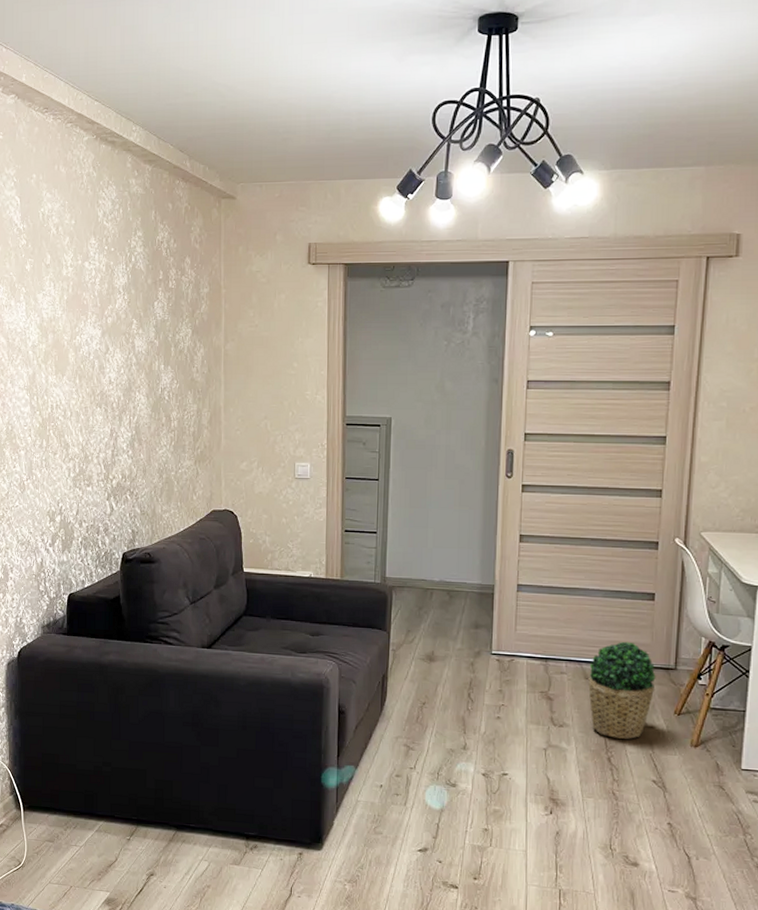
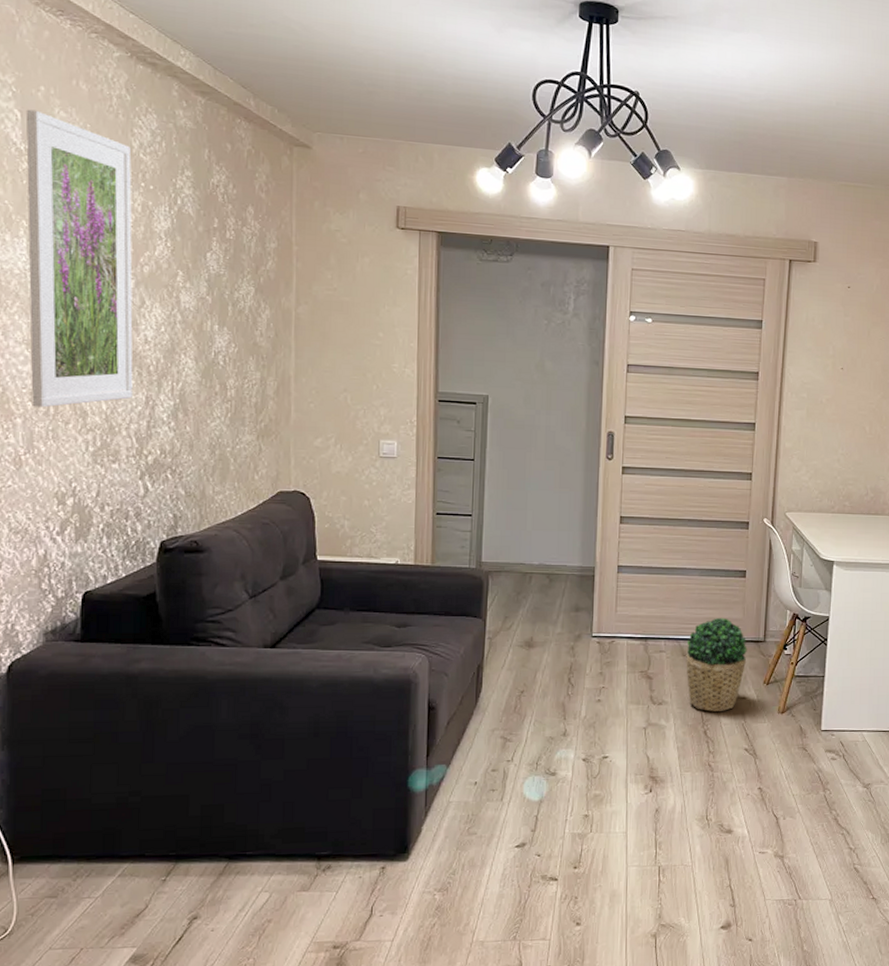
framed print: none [23,195,101,441] -> present [25,109,133,408]

